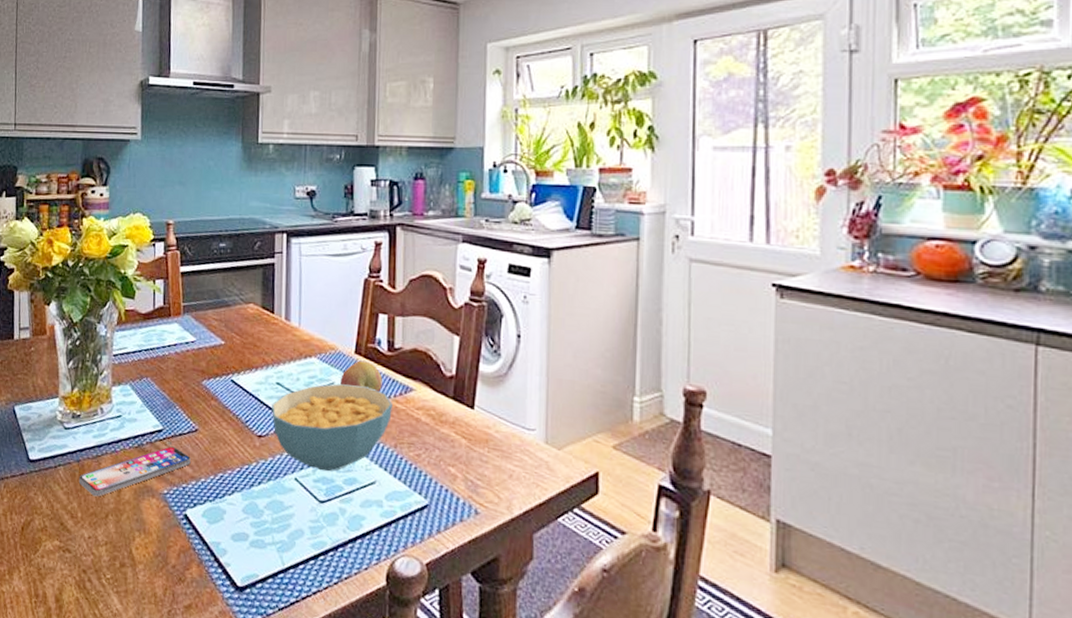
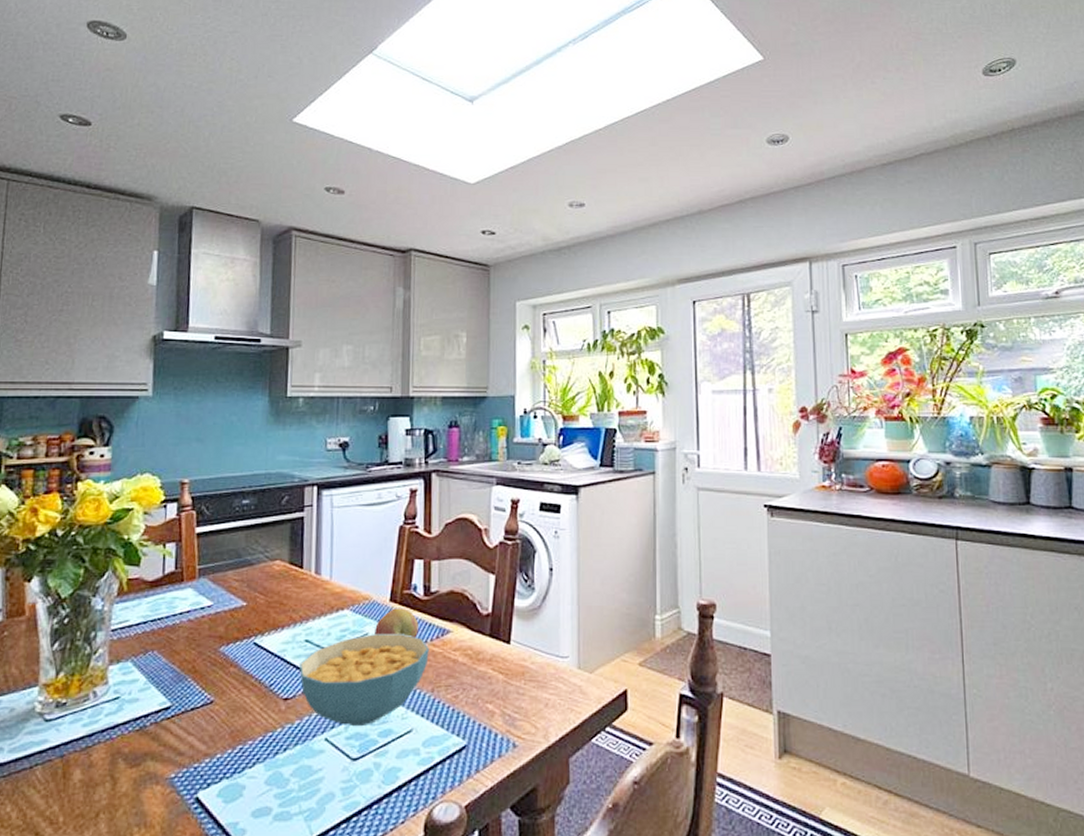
smartphone: present [78,446,191,497] -> none [61,724,205,795]

